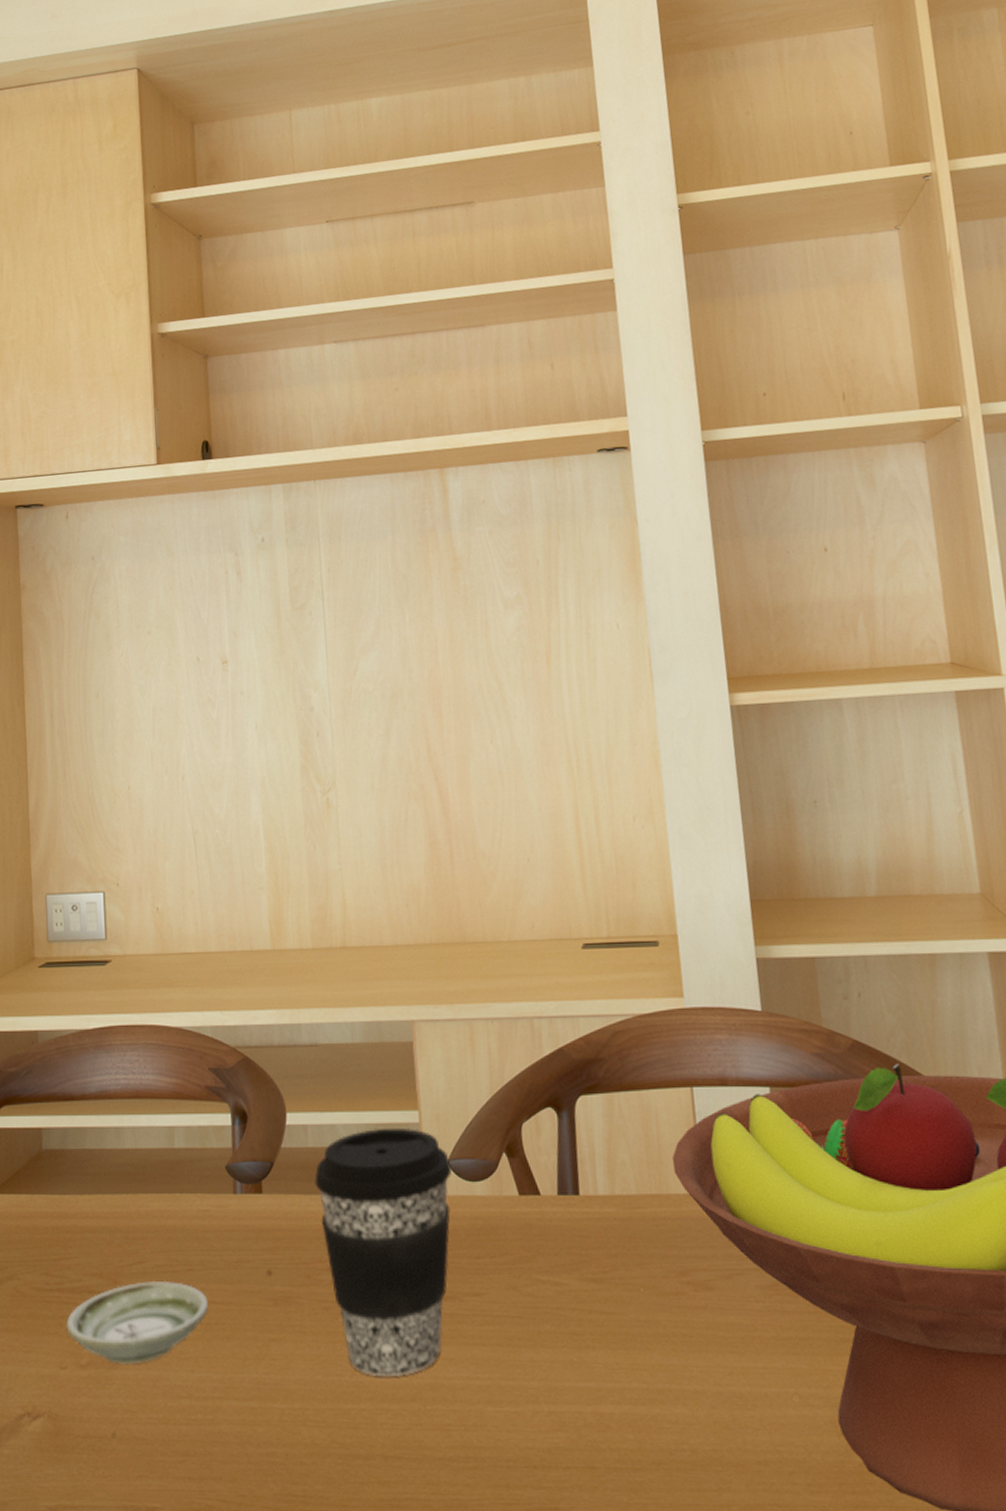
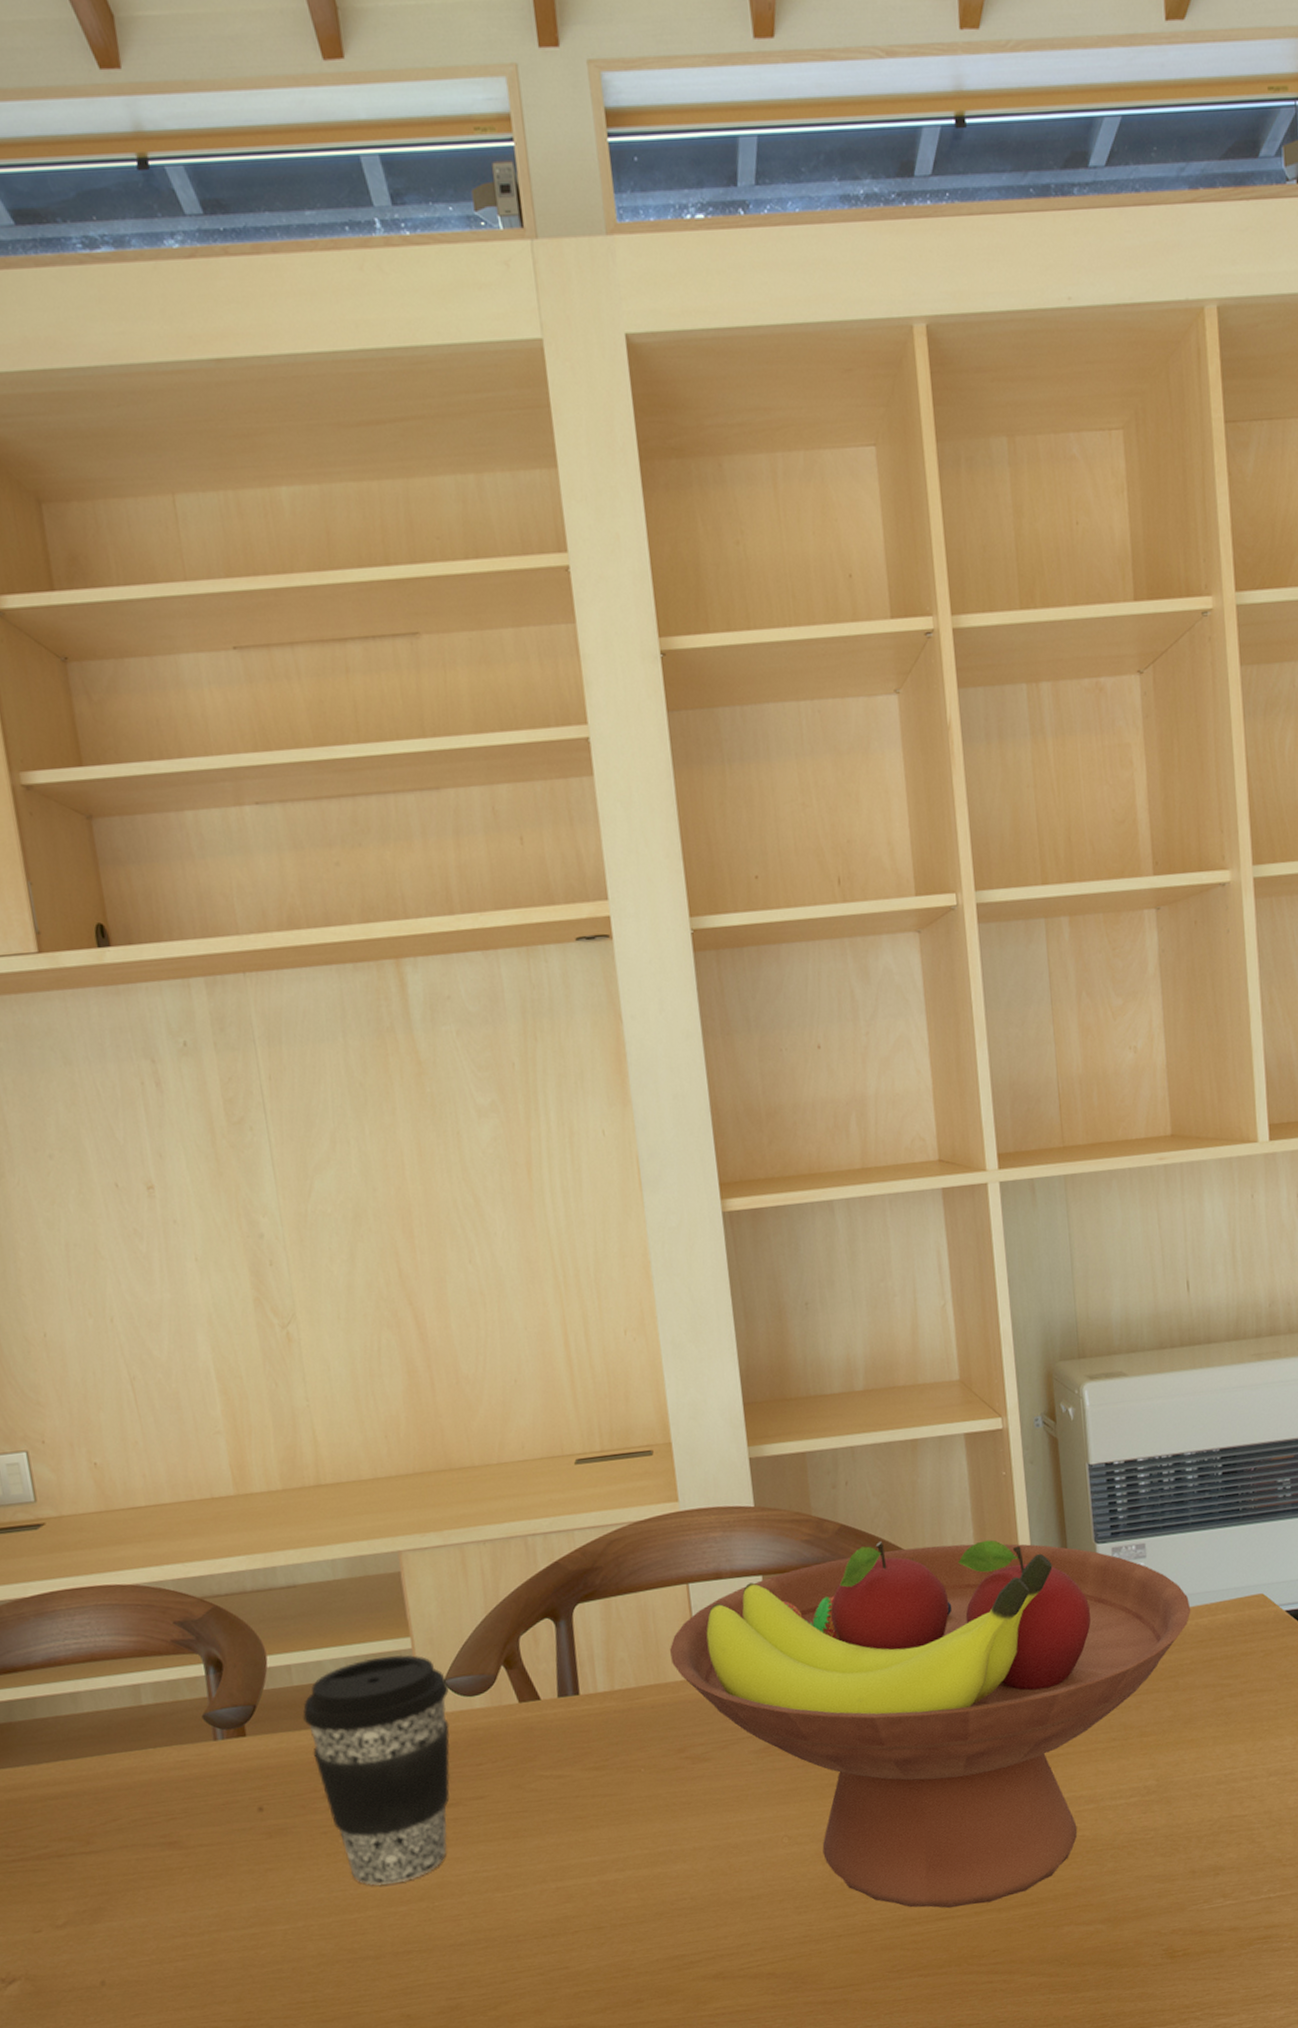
saucer: present [66,1280,208,1364] -> none [35,1832,196,1919]

